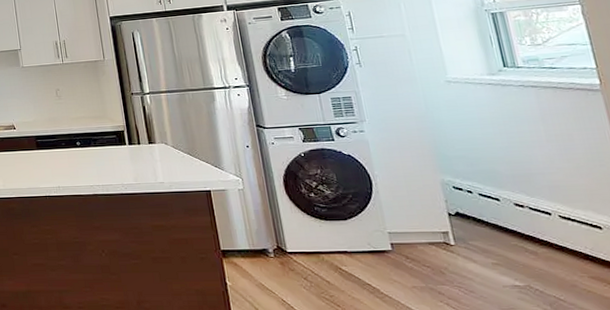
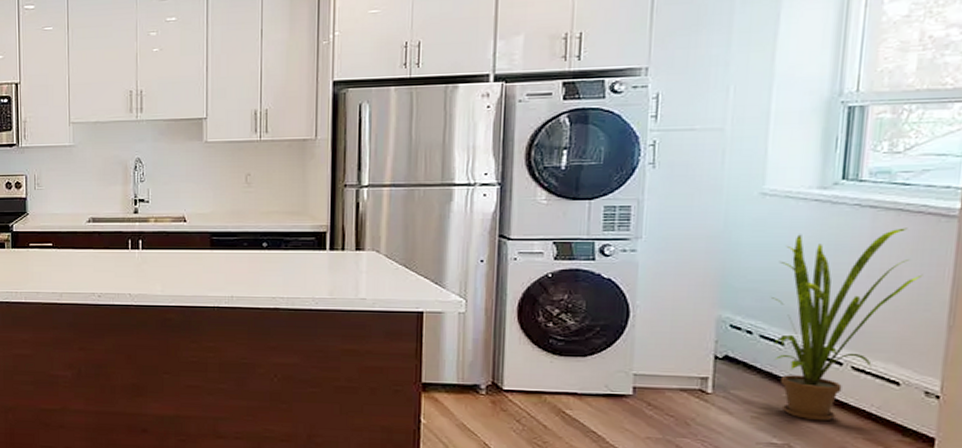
house plant: none [475,101,590,264] -> present [772,228,923,422]

